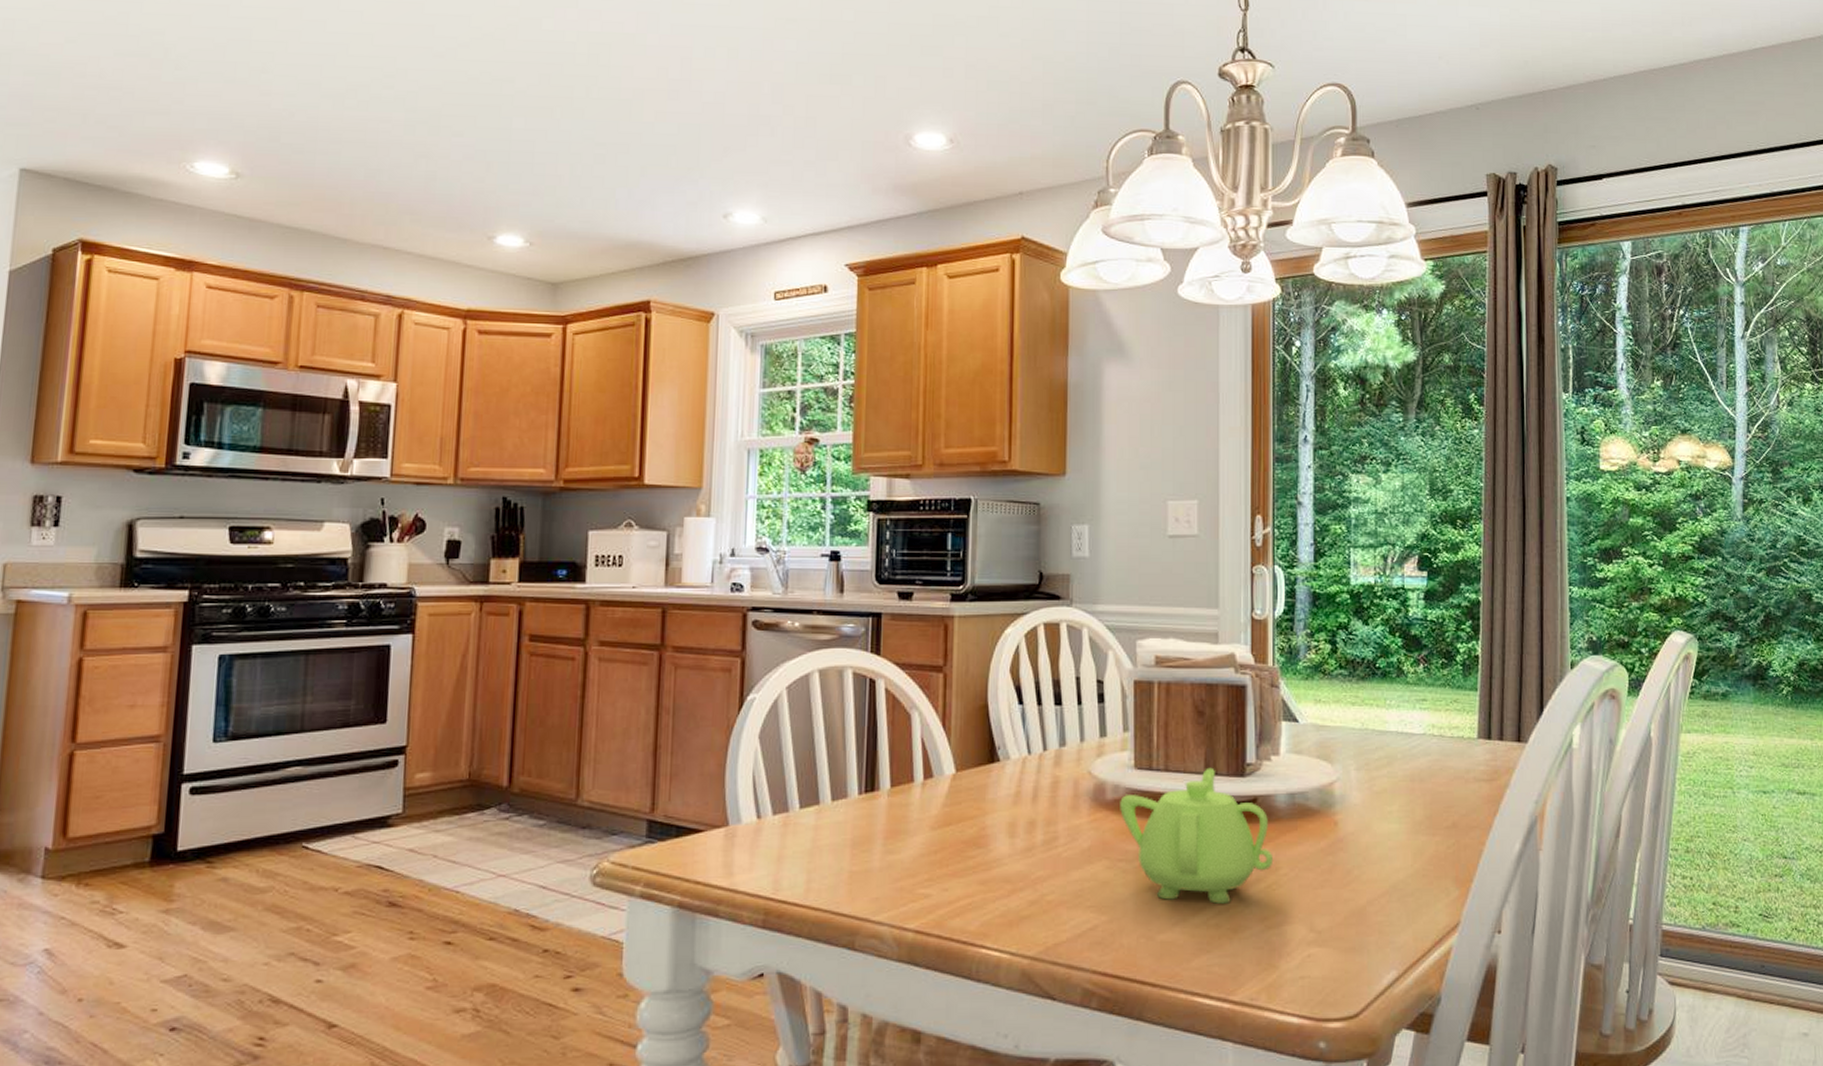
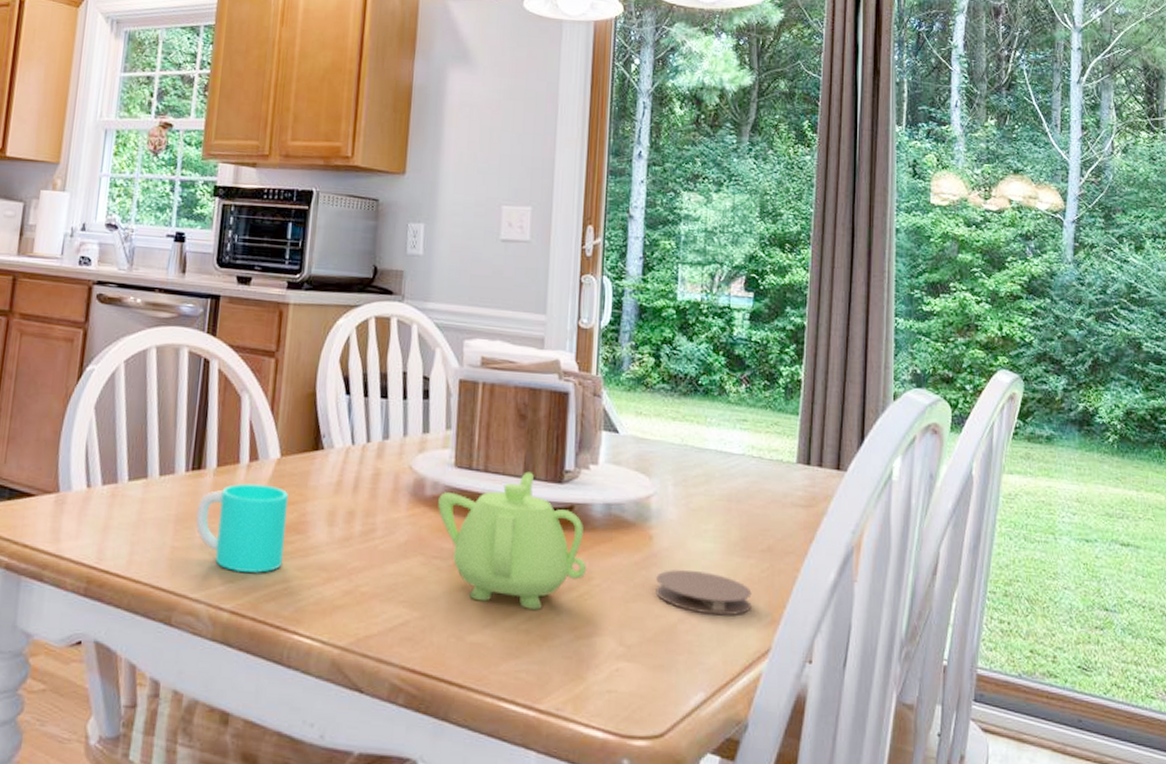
cup: none [873,801,966,892] -> present [195,483,288,573]
coaster: none [1343,853,1439,895] -> present [656,570,752,616]

